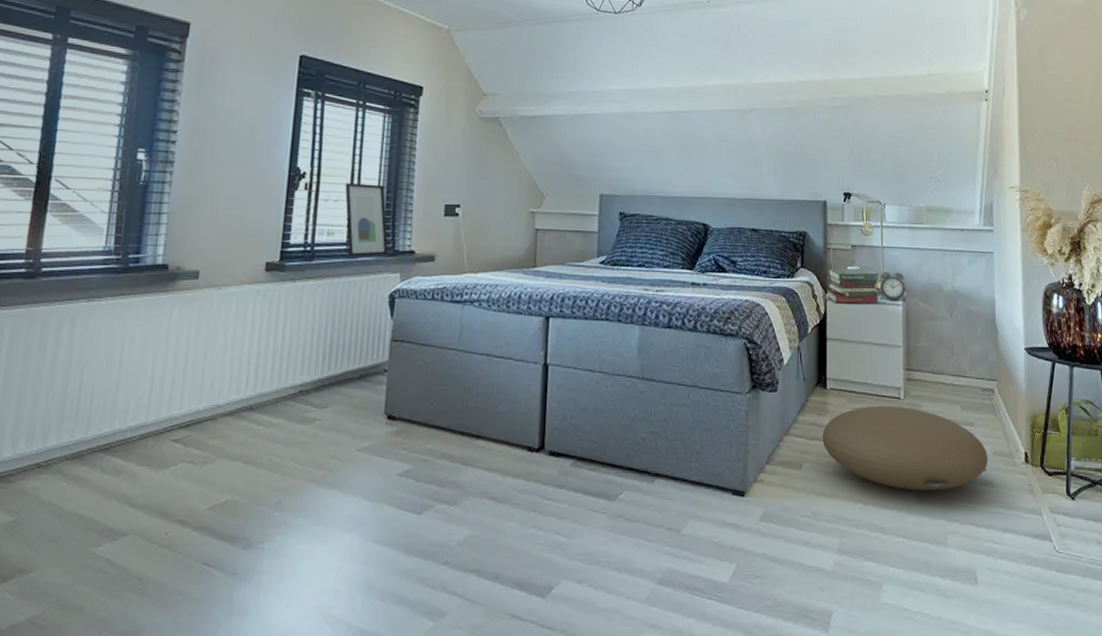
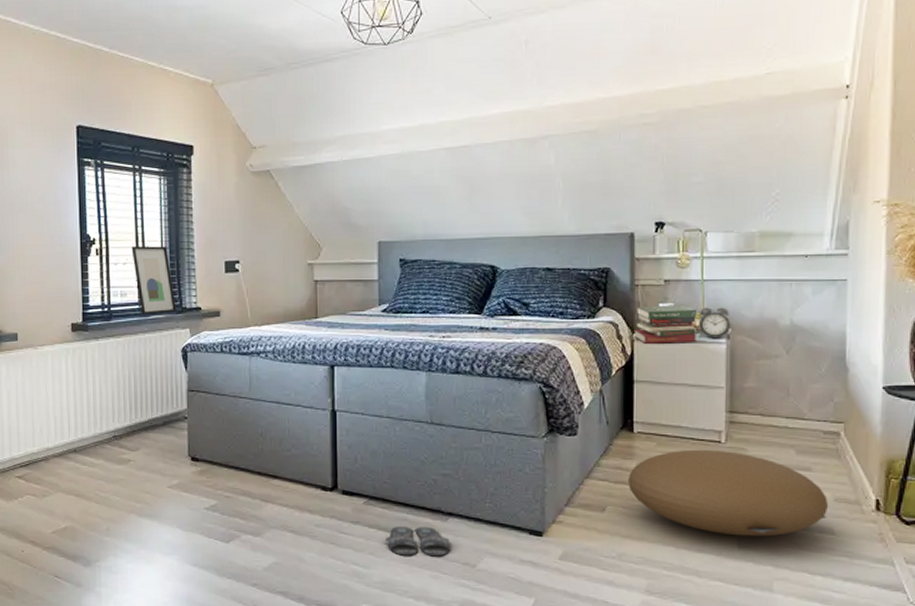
slippers: none [591,490,656,523] -> present [386,526,450,557]

